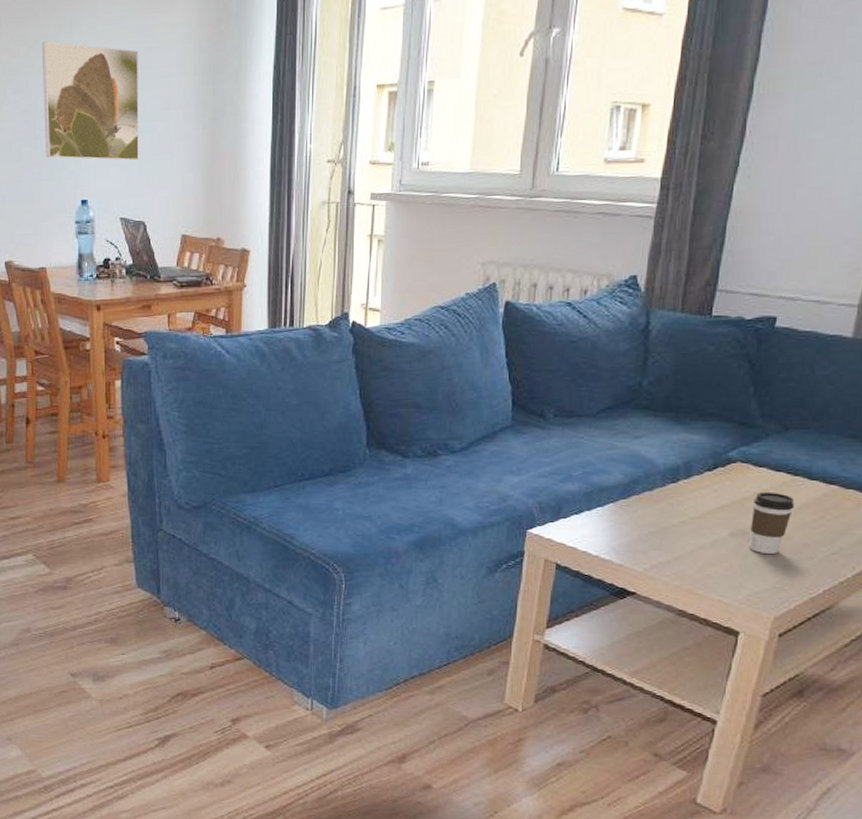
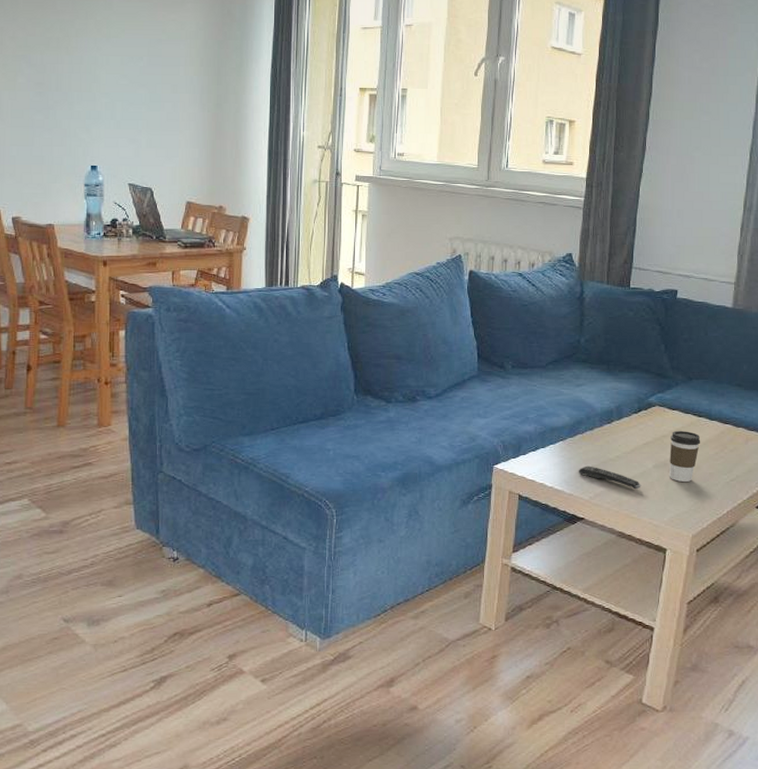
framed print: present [42,41,139,161] -> none [57,26,149,134]
remote control: none [631,532,712,562] -> present [578,466,641,490]

